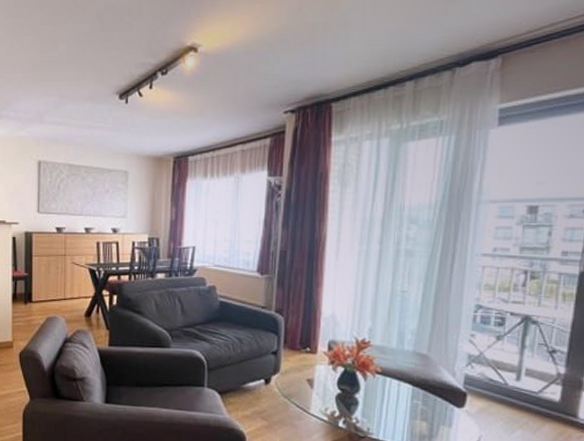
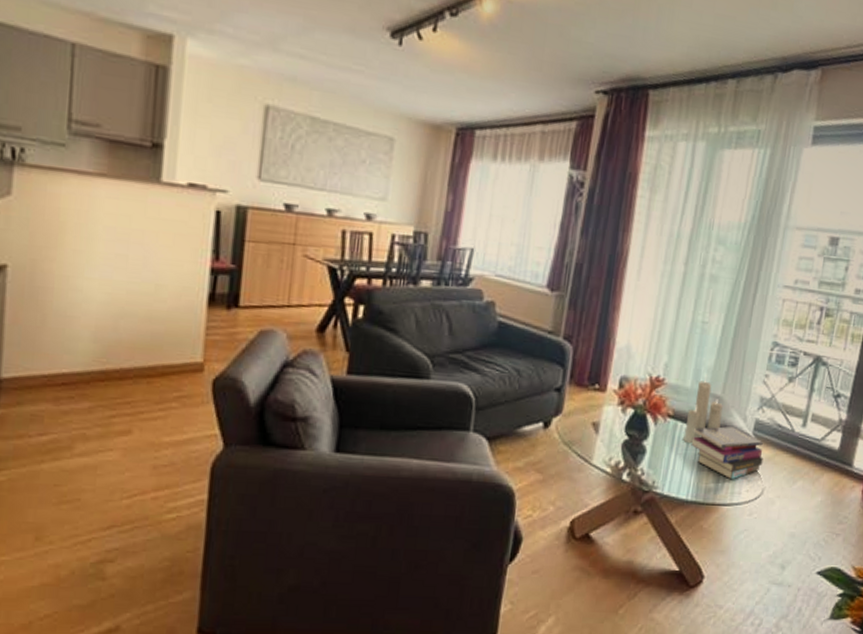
candle: none [392,336,430,397] -> present [682,374,723,444]
books: none [401,381,477,429] -> present [691,426,764,480]

